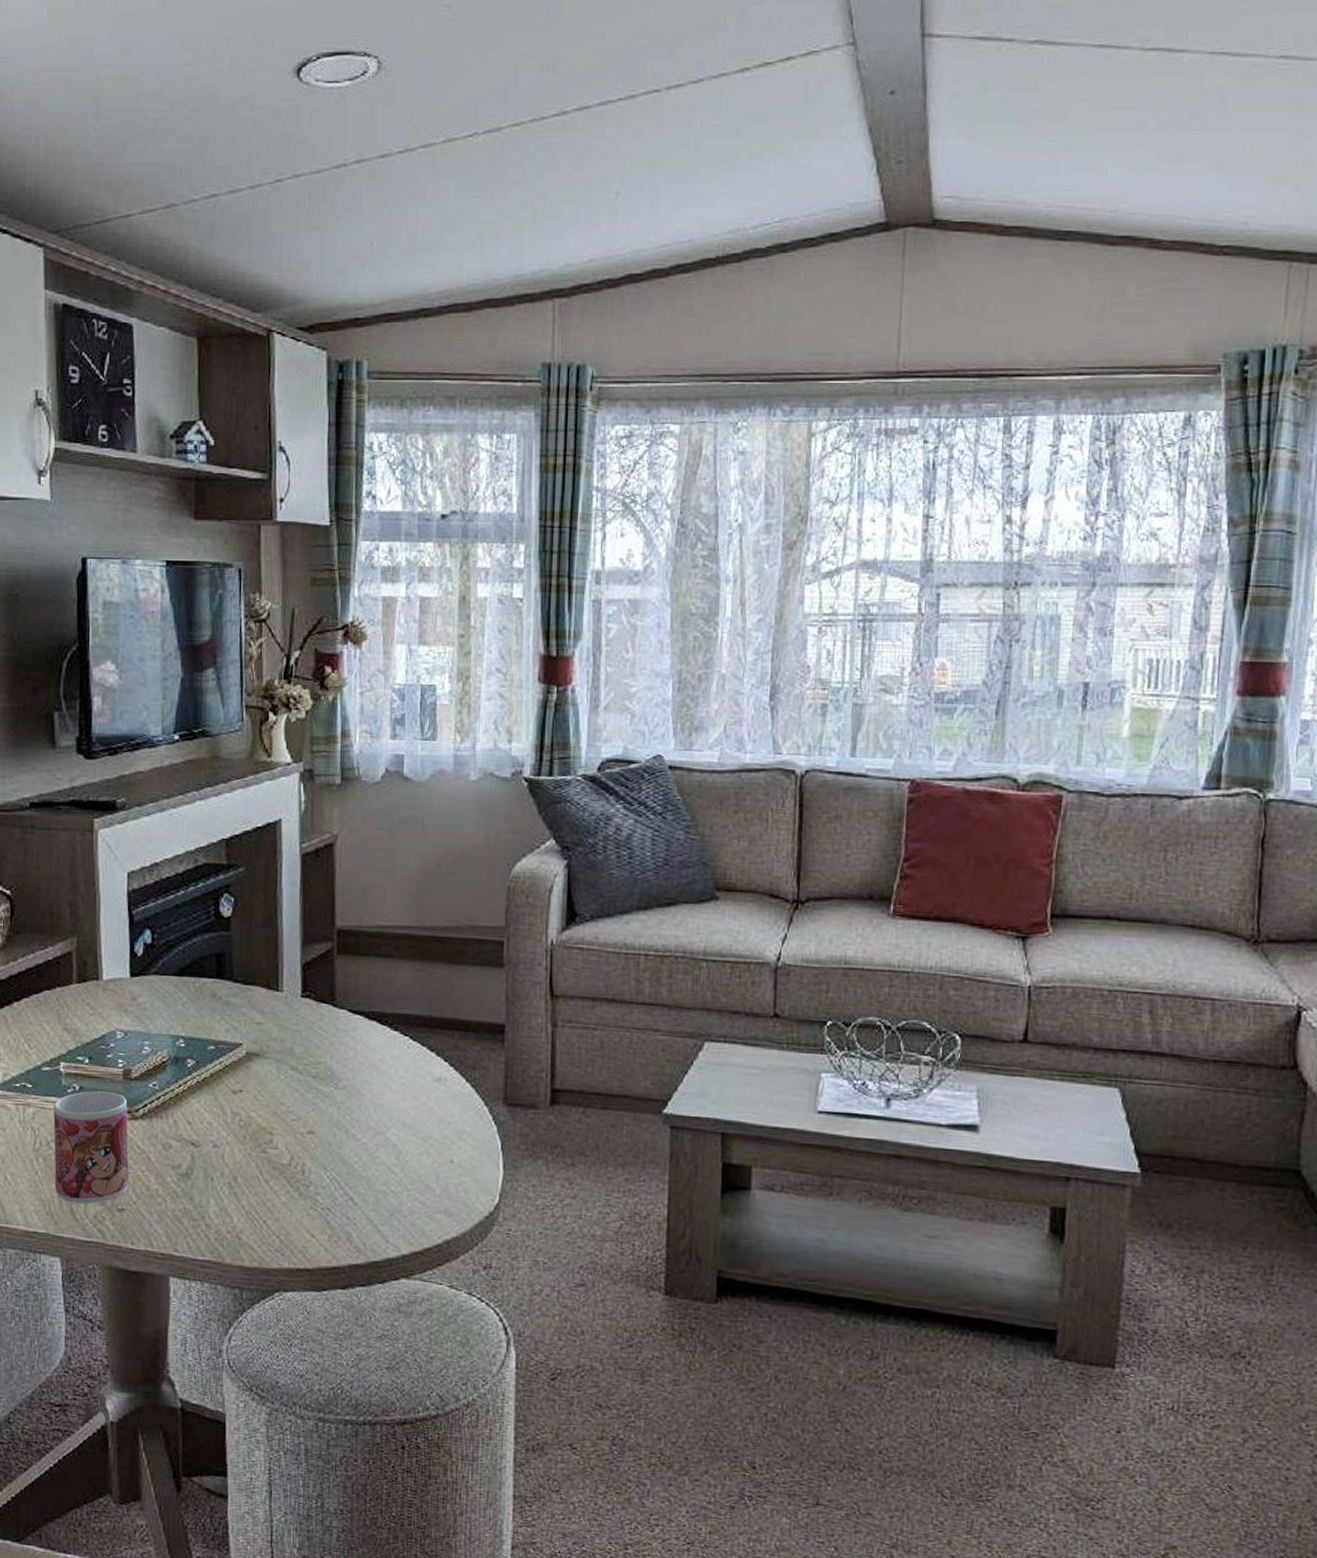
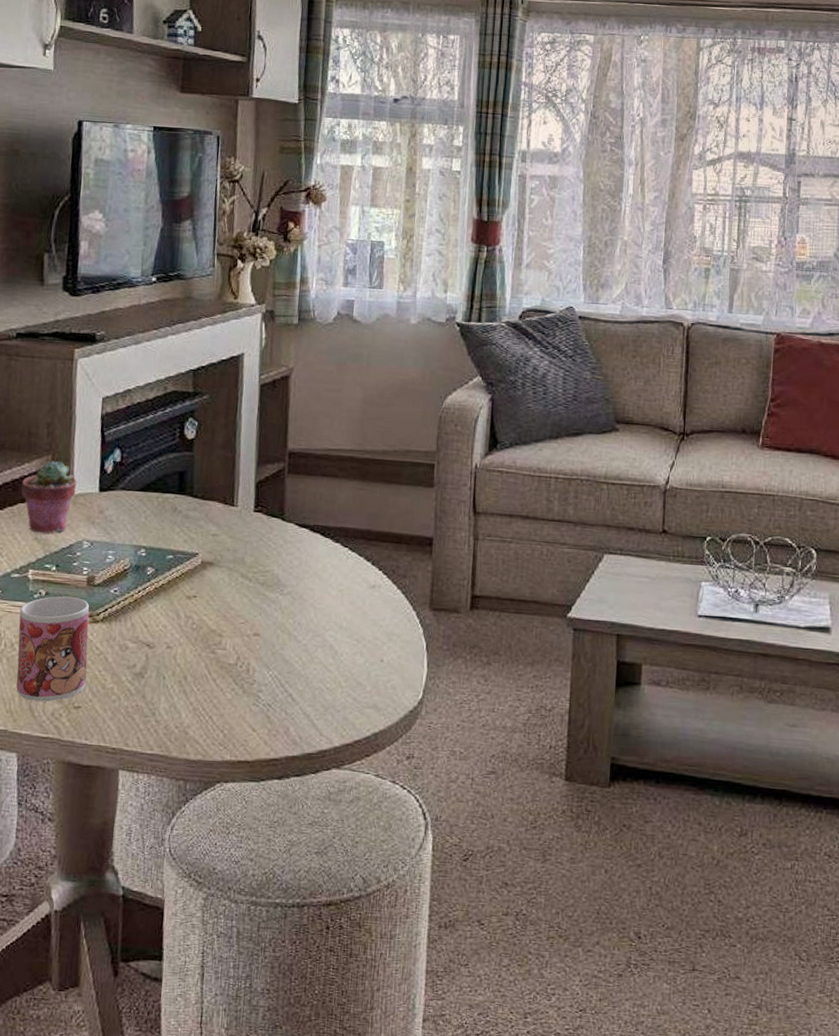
potted succulent: none [46,943,106,1023] -> present [21,460,77,534]

